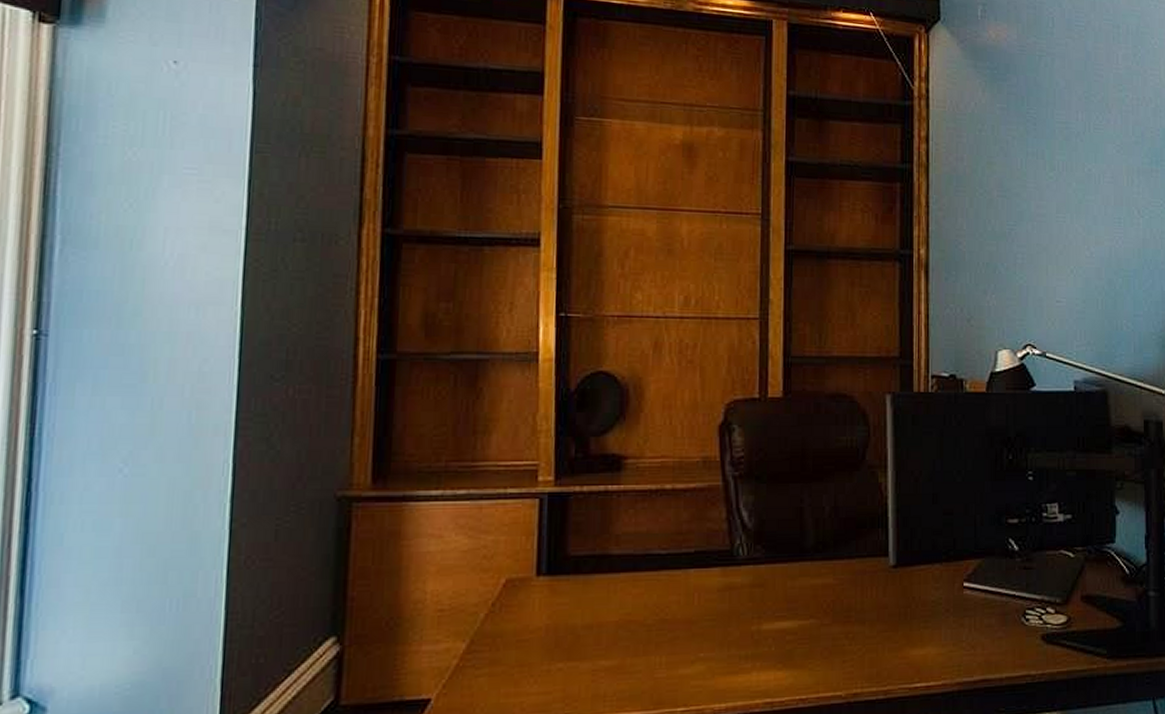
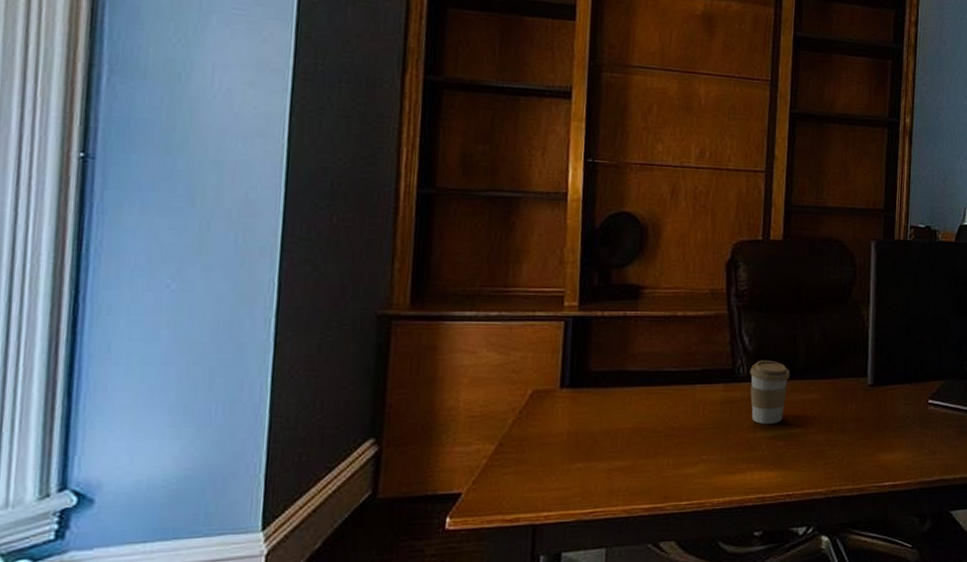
coffee cup: none [750,538,798,616] -> present [749,360,790,425]

